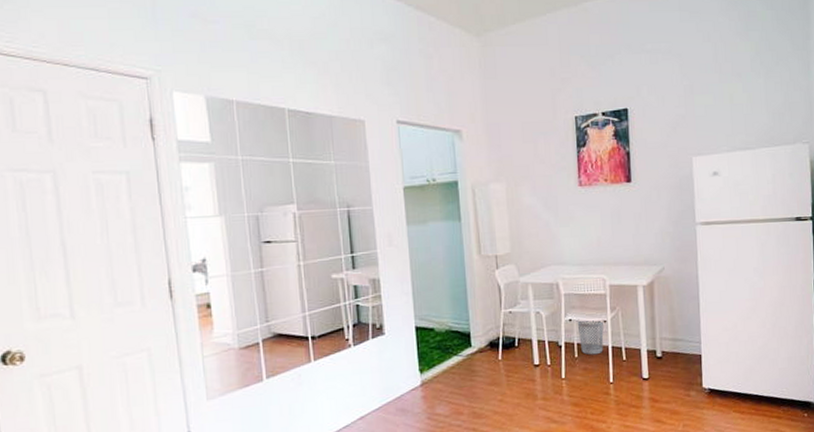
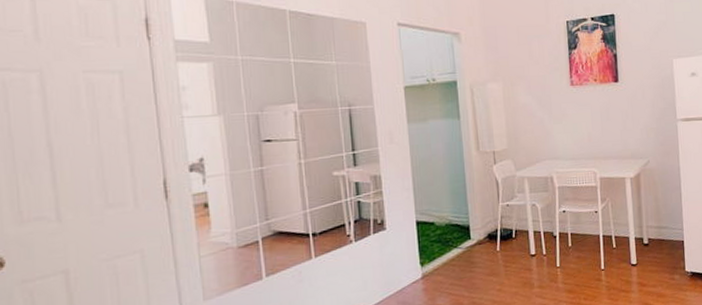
wastebasket: present [577,318,604,355] -> none [570,209,595,244]

